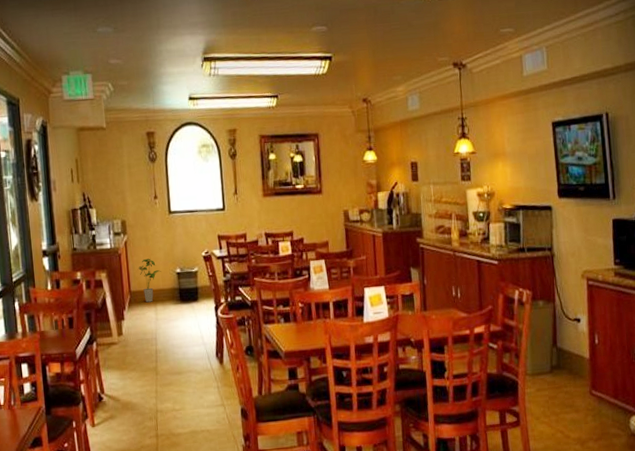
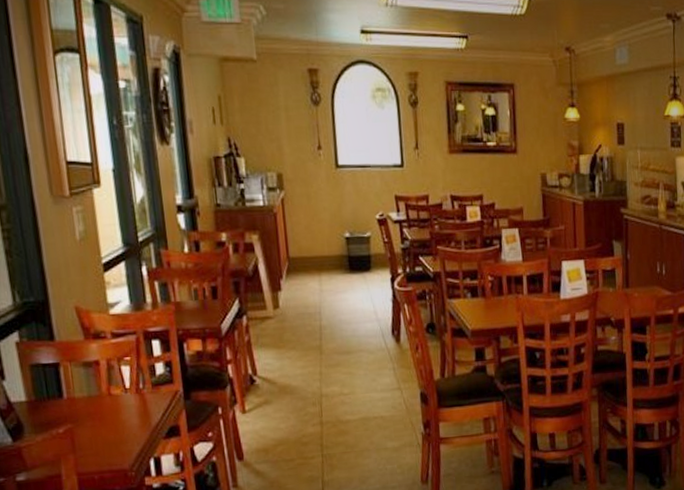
house plant: present [137,258,162,303] -> none [297,219,327,271]

